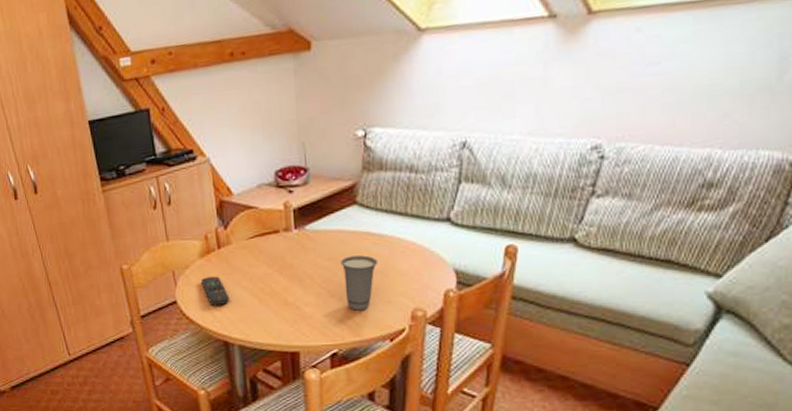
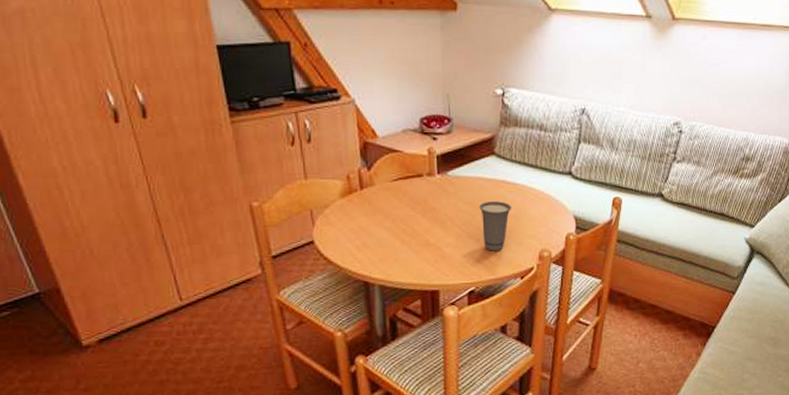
remote control: present [201,276,230,305] -> none [342,216,371,246]

